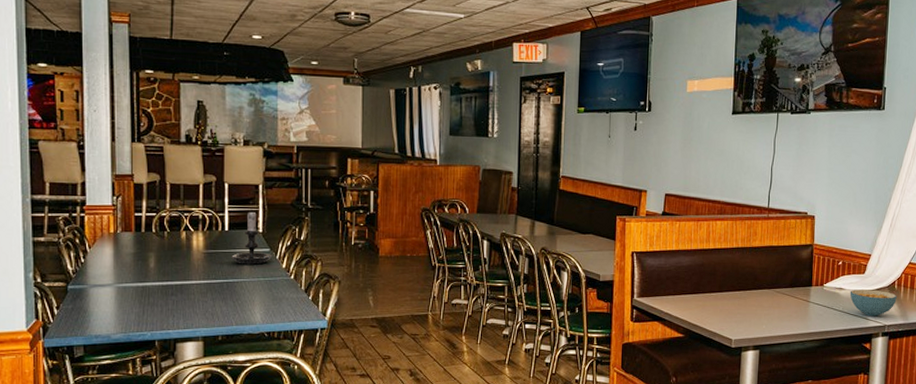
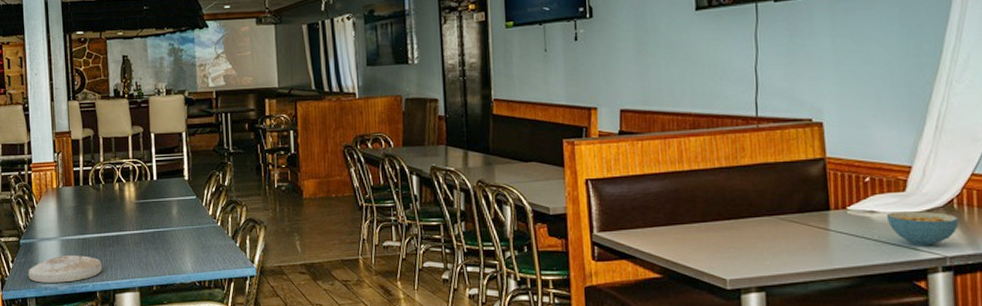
plate: none [76,302,163,331] -> present [28,254,102,283]
candle holder: present [231,209,273,265] -> none [161,157,199,213]

